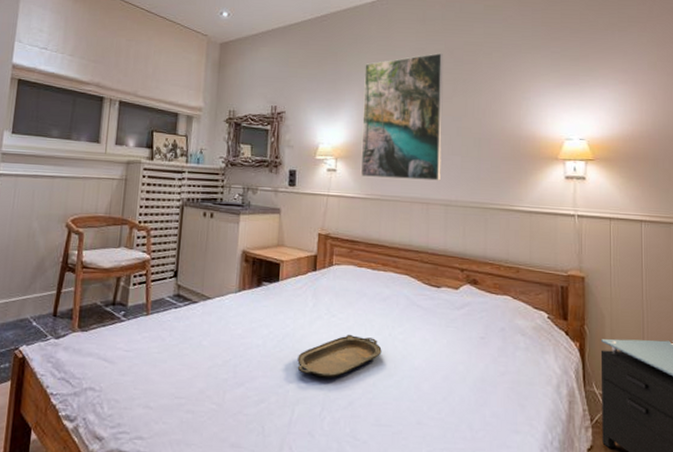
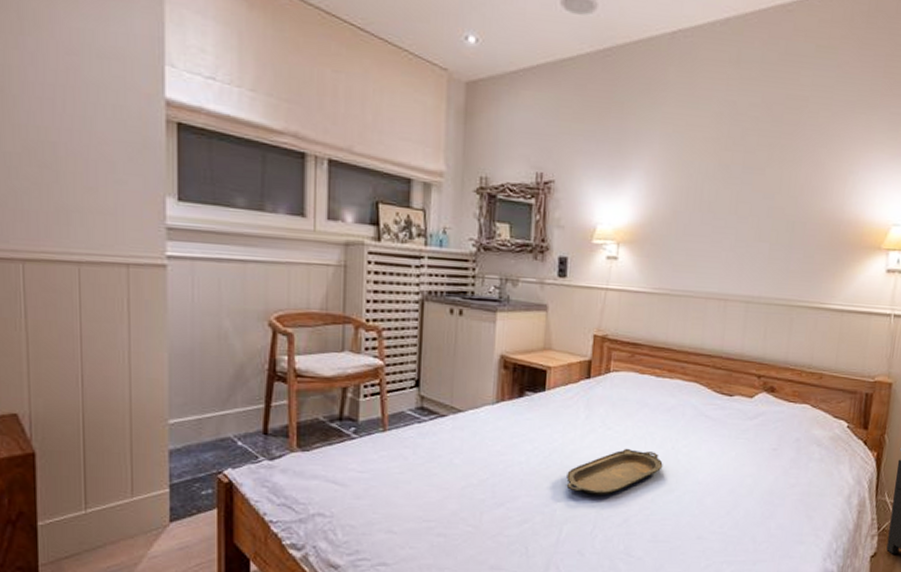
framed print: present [360,52,444,181] -> none [647,108,759,273]

